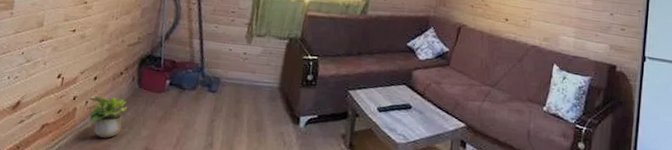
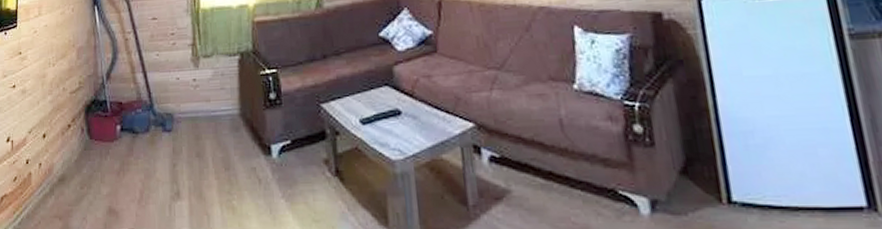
potted plant: present [85,96,128,138] -> none [40,154,83,203]

